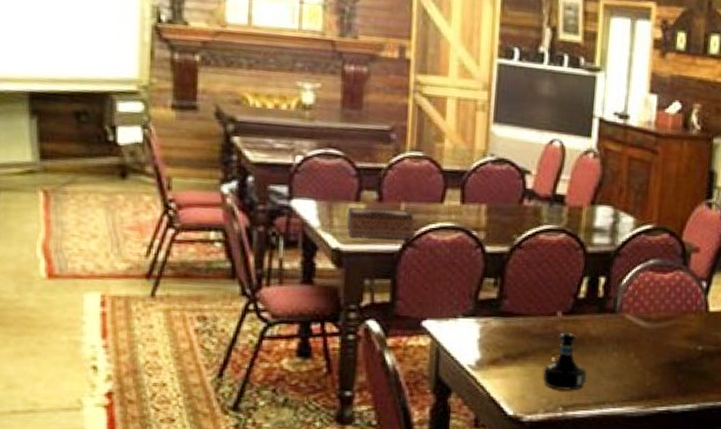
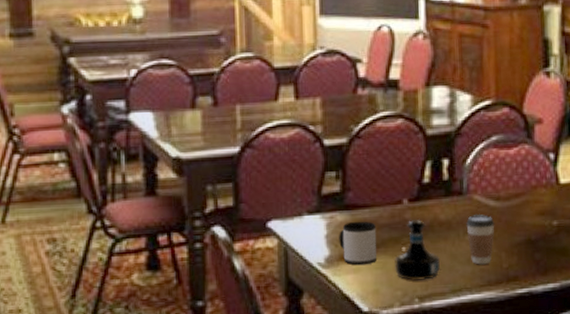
tissue box: present [346,206,414,240] -> none [184,110,251,145]
mug: none [491,328,529,371] -> present [339,221,377,266]
coffee cup: none [615,332,643,381] -> present [466,213,495,265]

